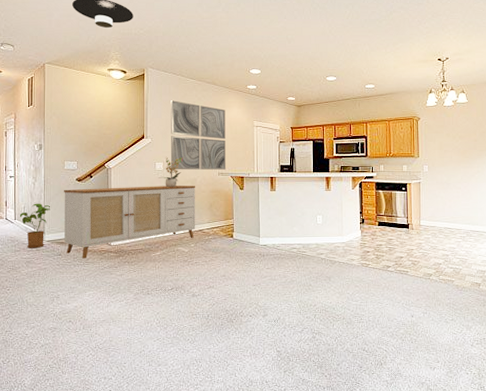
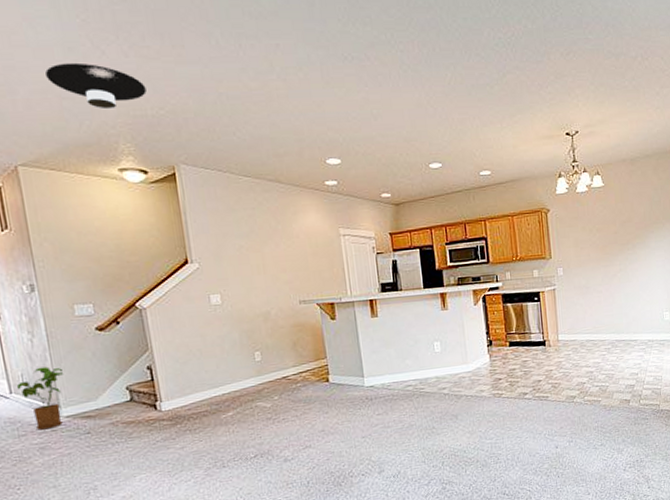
sideboard: present [64,185,195,259] -> none [79,320,277,434]
potted plant: present [159,156,184,187] -> none [217,285,249,326]
wall art: present [170,100,226,170] -> none [219,208,310,302]

